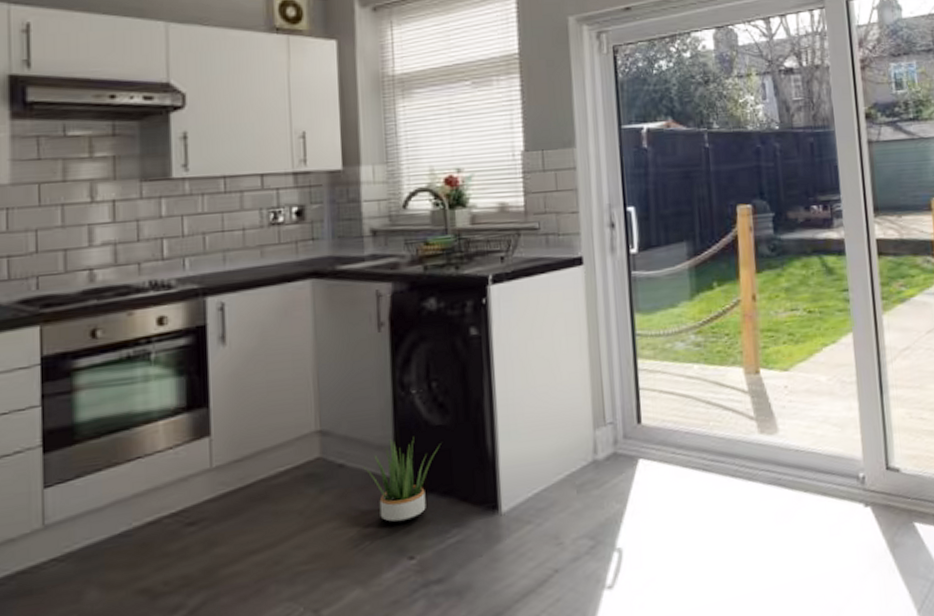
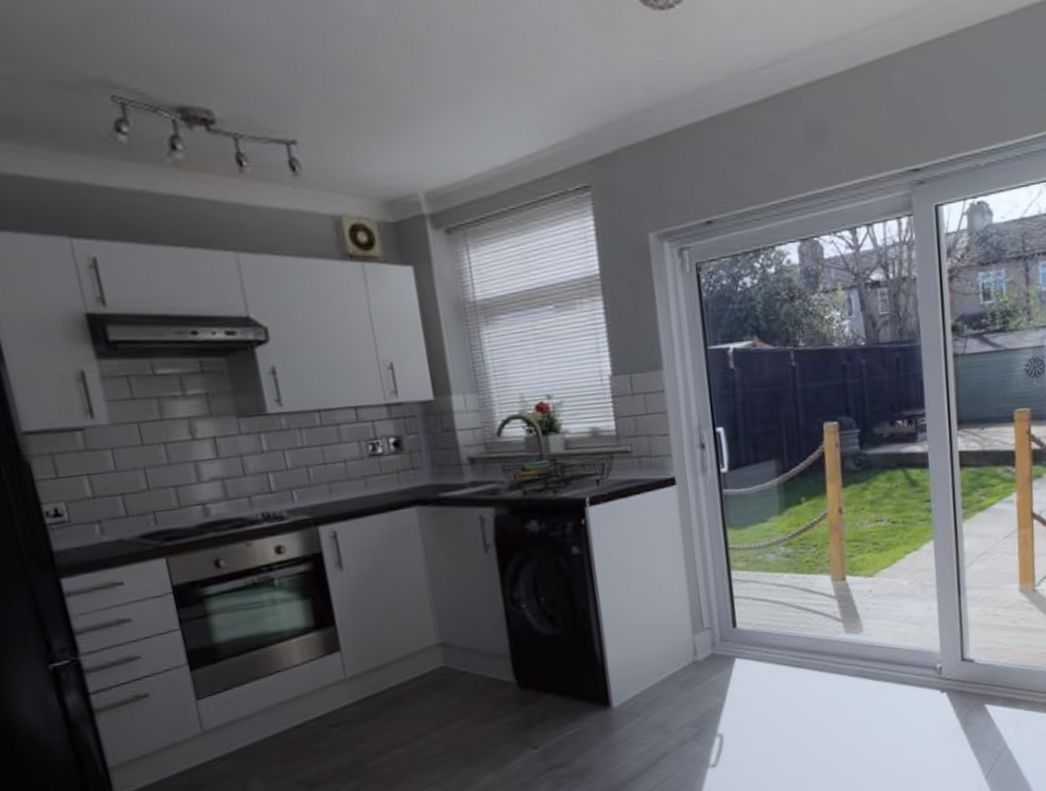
potted plant: present [363,436,442,523] -> none [484,645,554,720]

